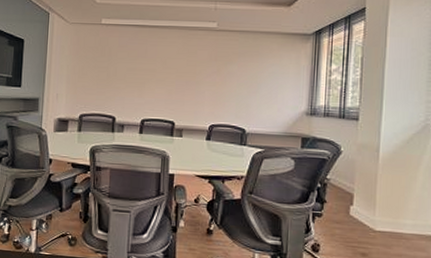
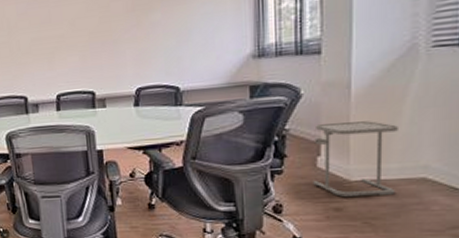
side table: none [346,177,413,247] -> present [313,121,398,197]

